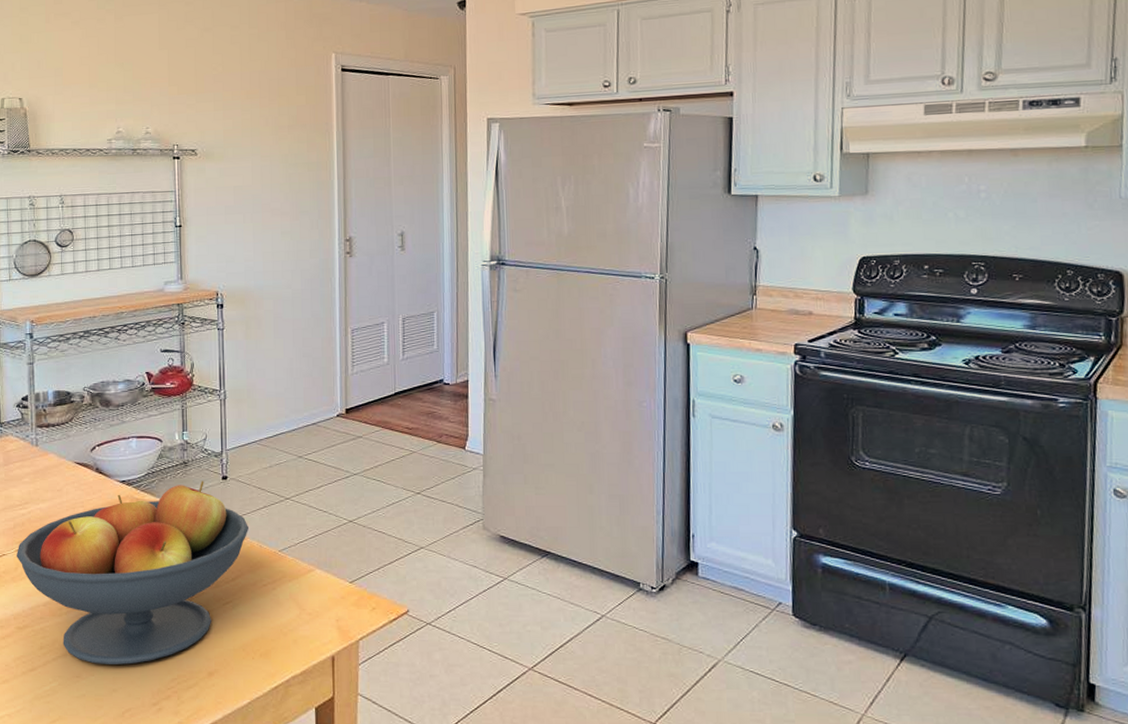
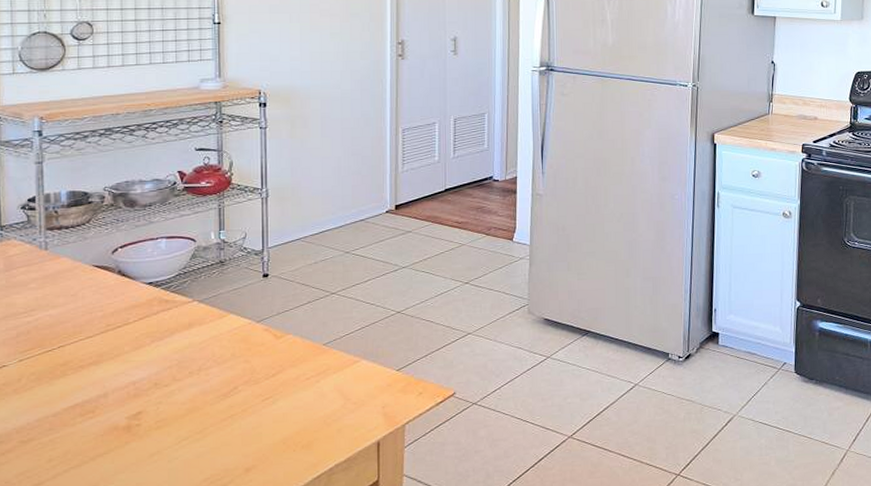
fruit bowl: present [17,481,248,665] -> none [20,279,291,472]

